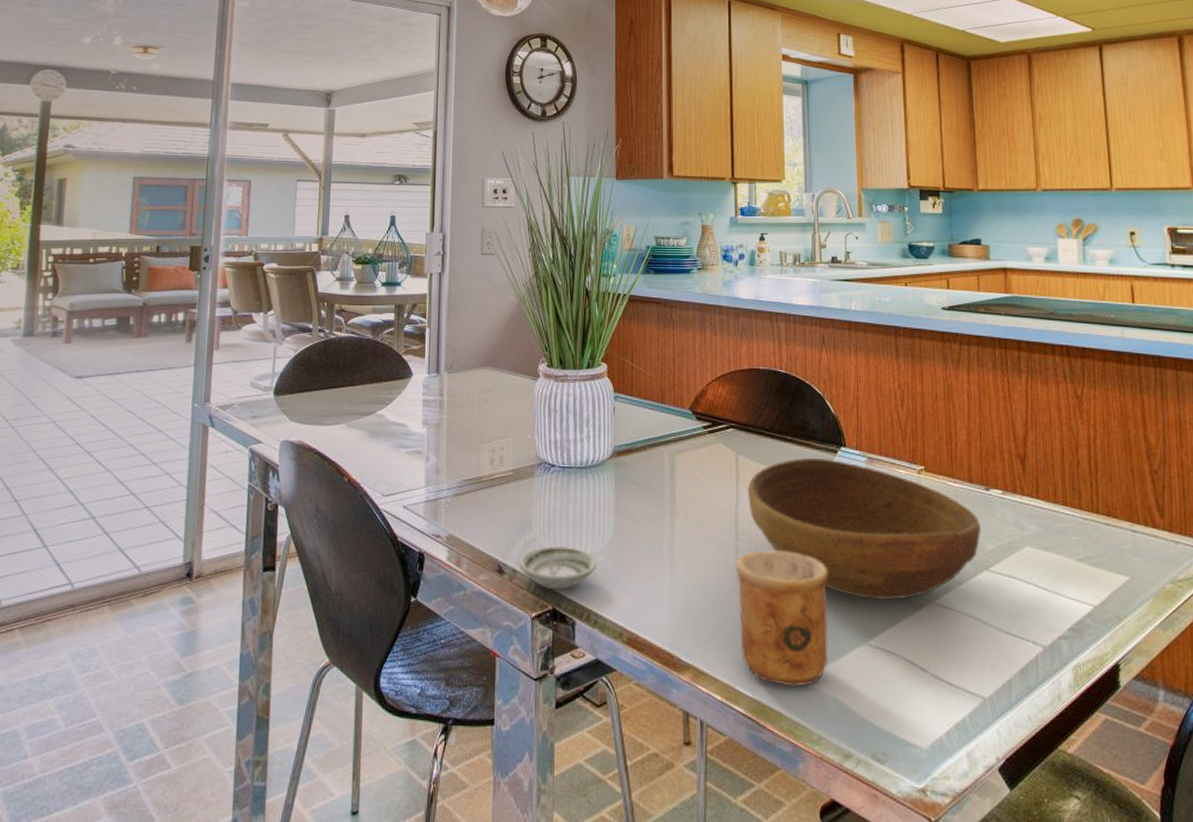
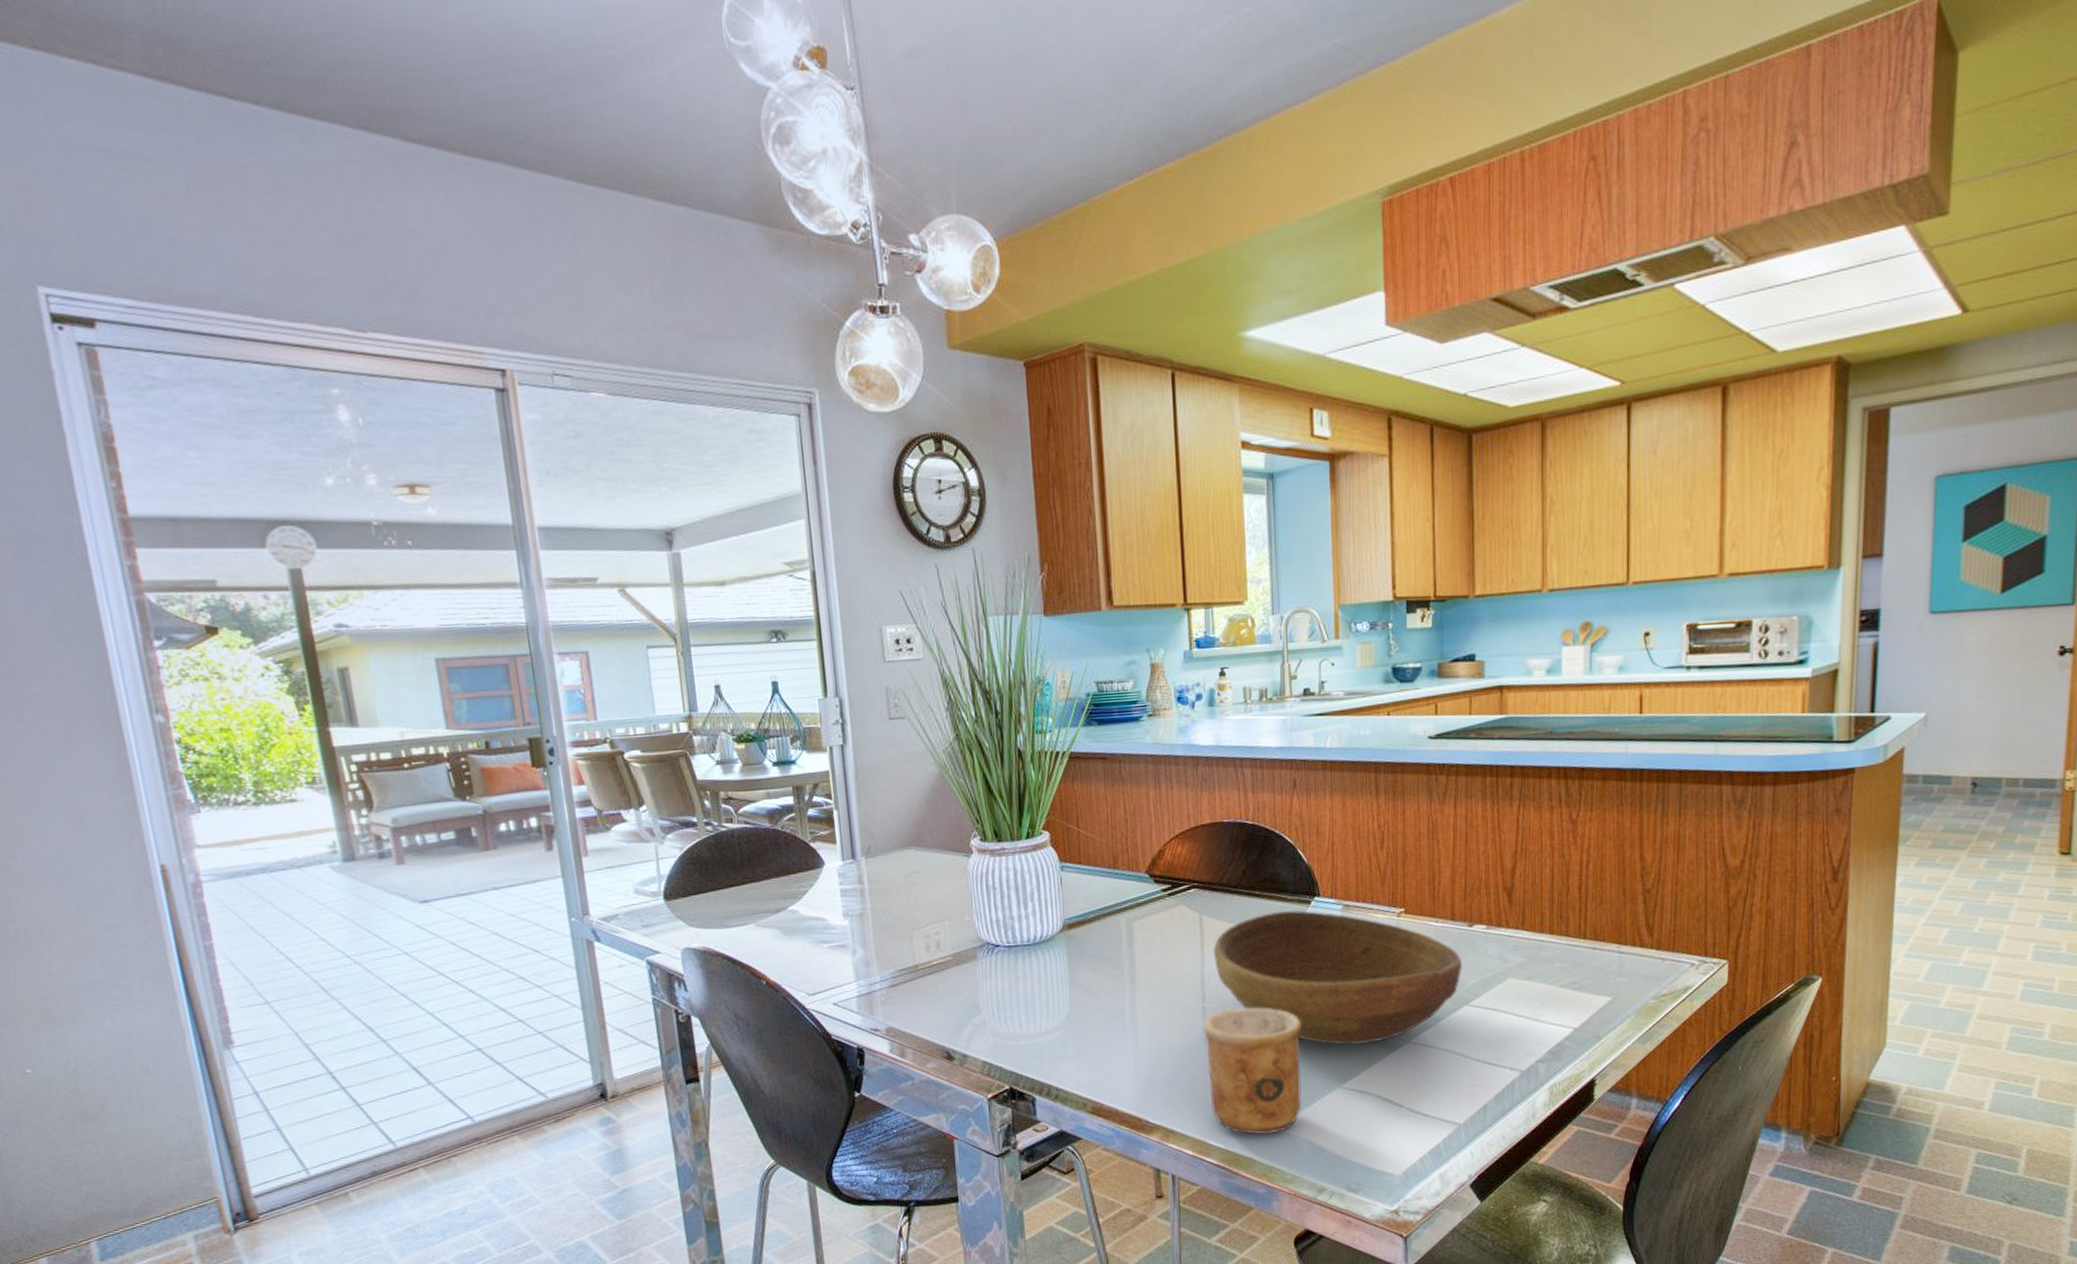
saucer: present [517,546,598,590] -> none [967,1026,1055,1071]

